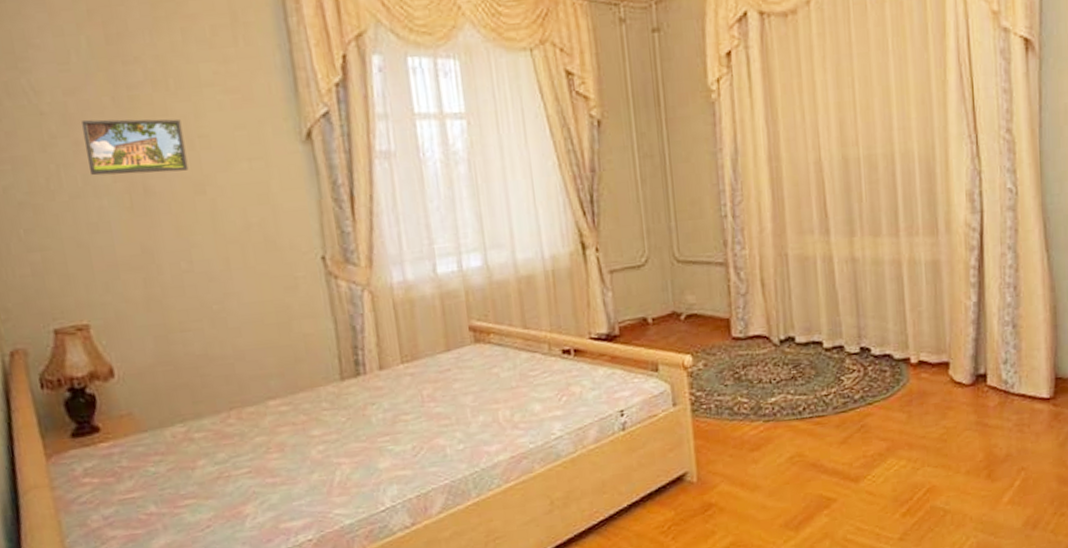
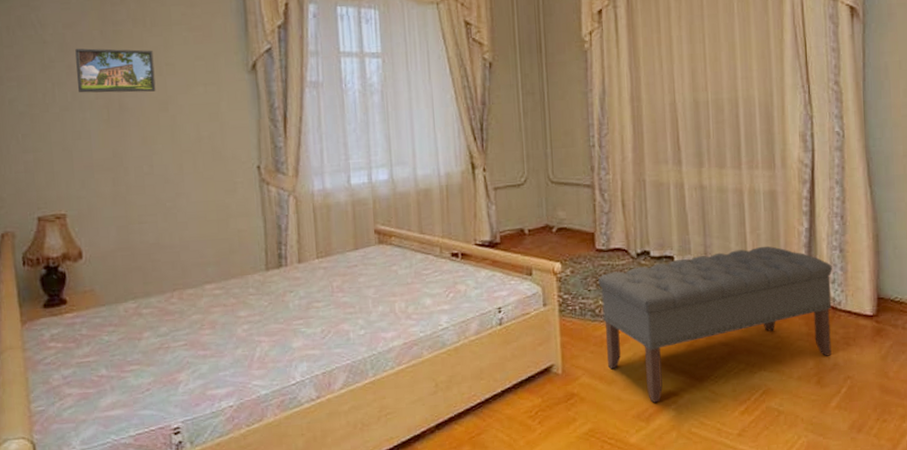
bench: none [736,324,1004,509] -> present [598,246,832,403]

